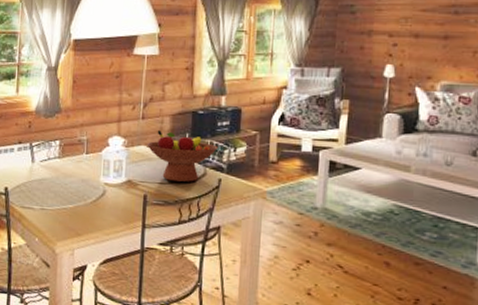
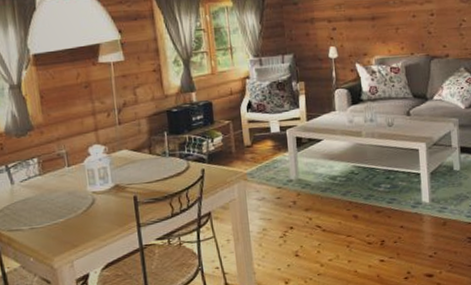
fruit bowl: present [147,130,218,182] -> none [128,132,196,179]

